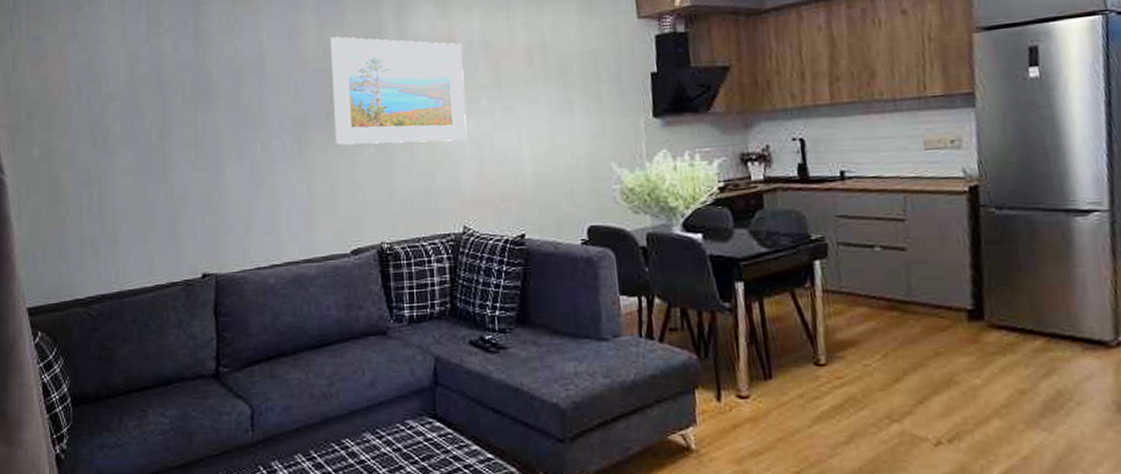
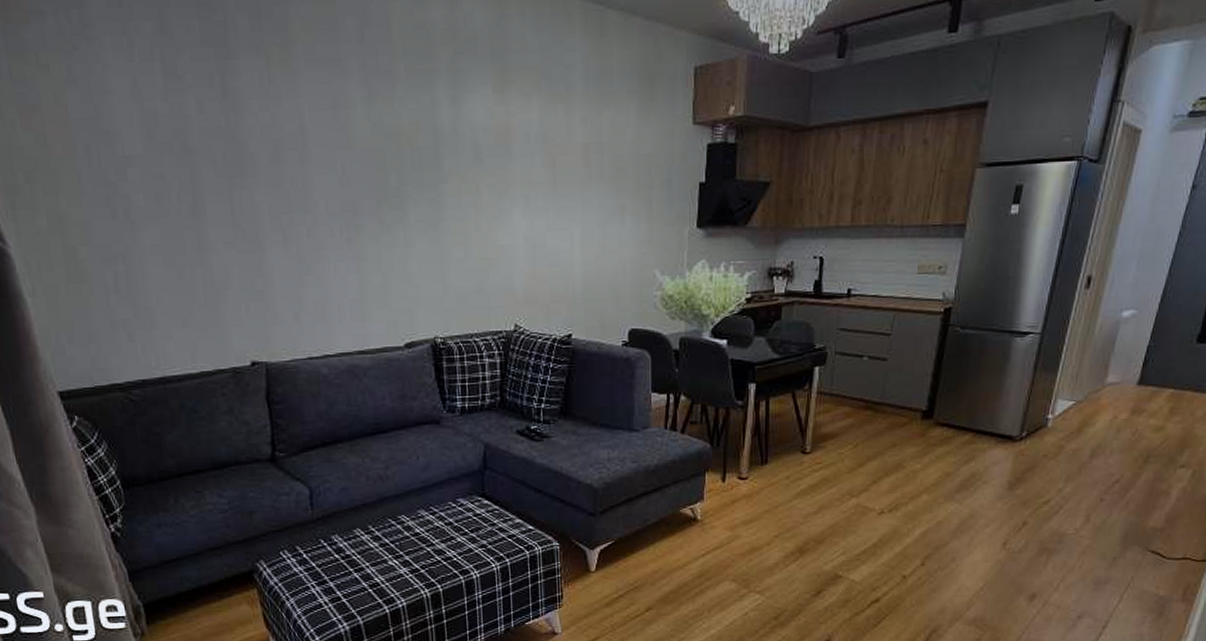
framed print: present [330,36,467,145] -> none [379,114,521,239]

